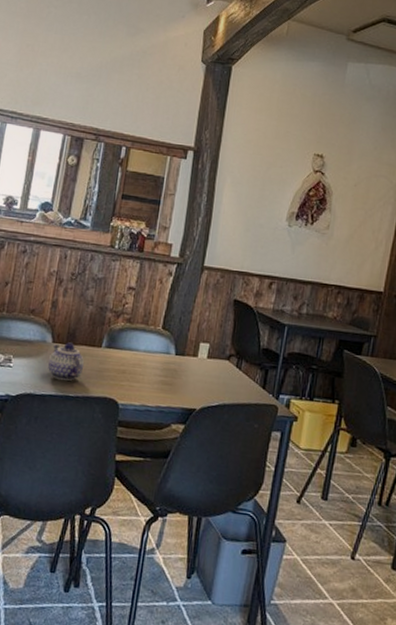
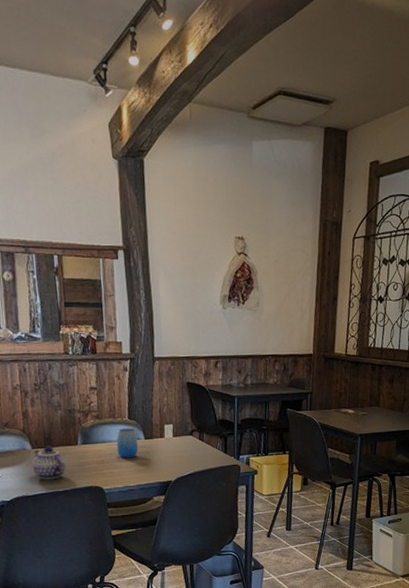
cup: none [142,337,168,374] -> present [116,428,139,458]

